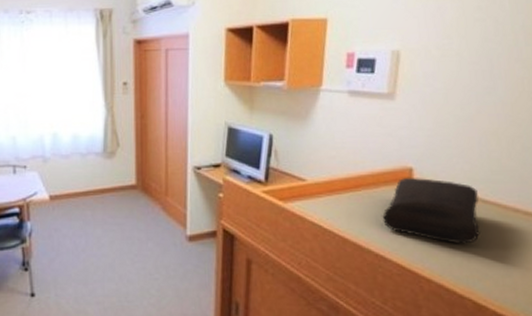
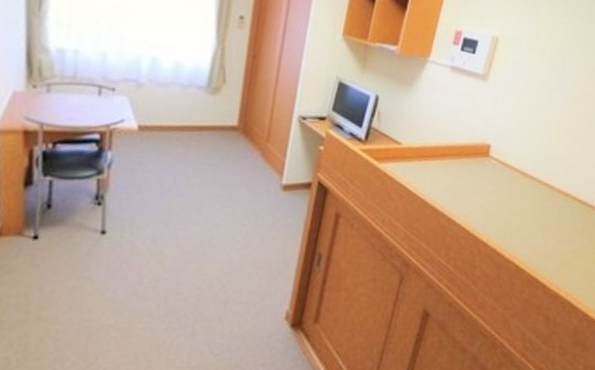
cushion: present [382,178,480,246] -> none [459,153,536,217]

